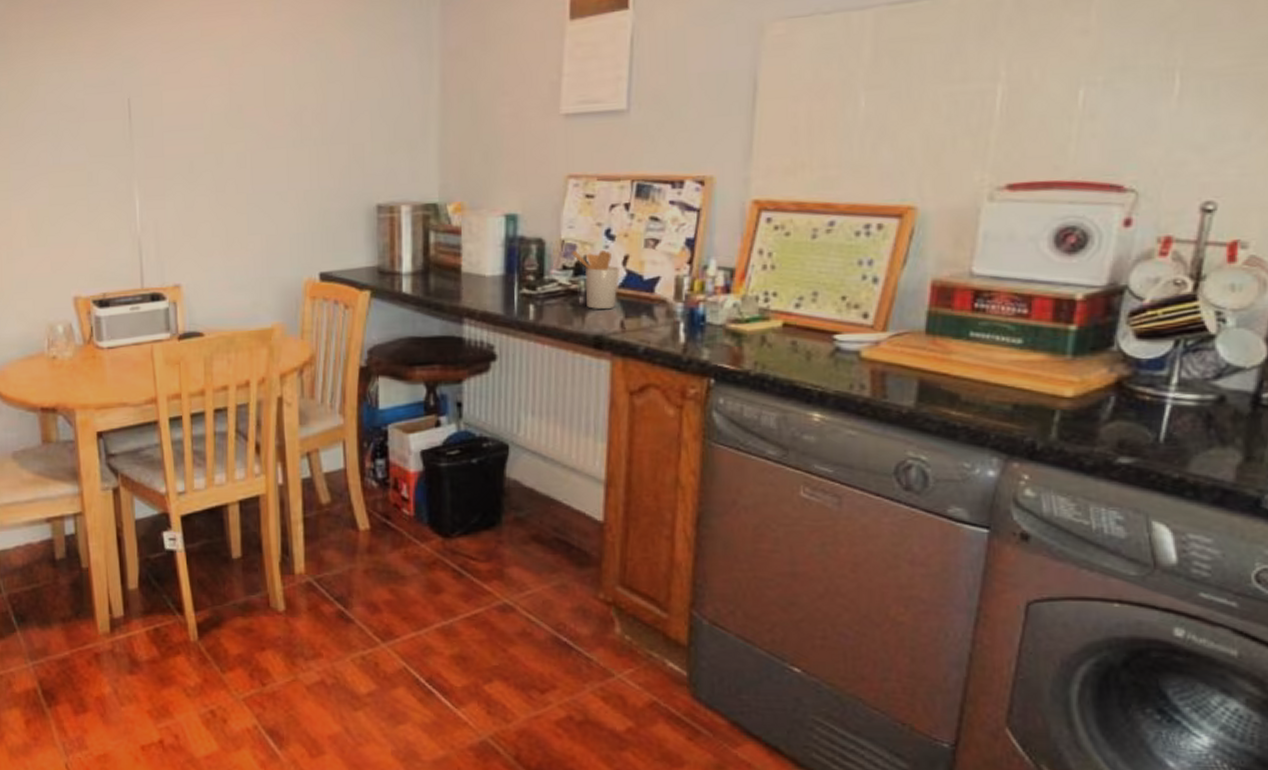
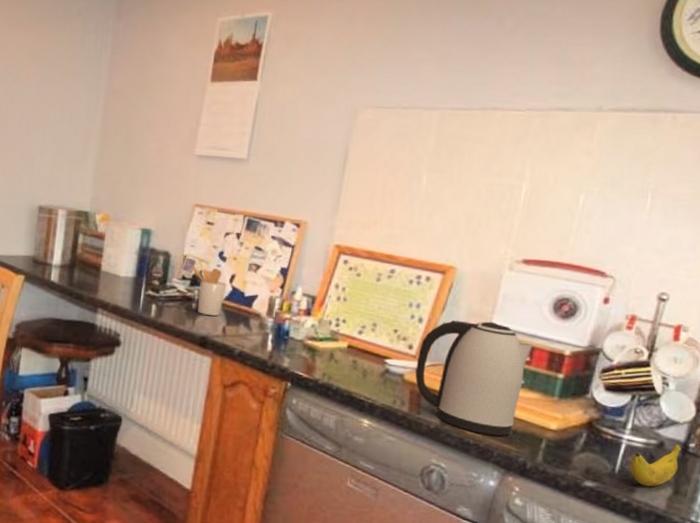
kettle: none [875,270,1031,413] -> present [415,319,533,436]
banana: none [1180,397,1251,455] -> present [630,444,682,487]

